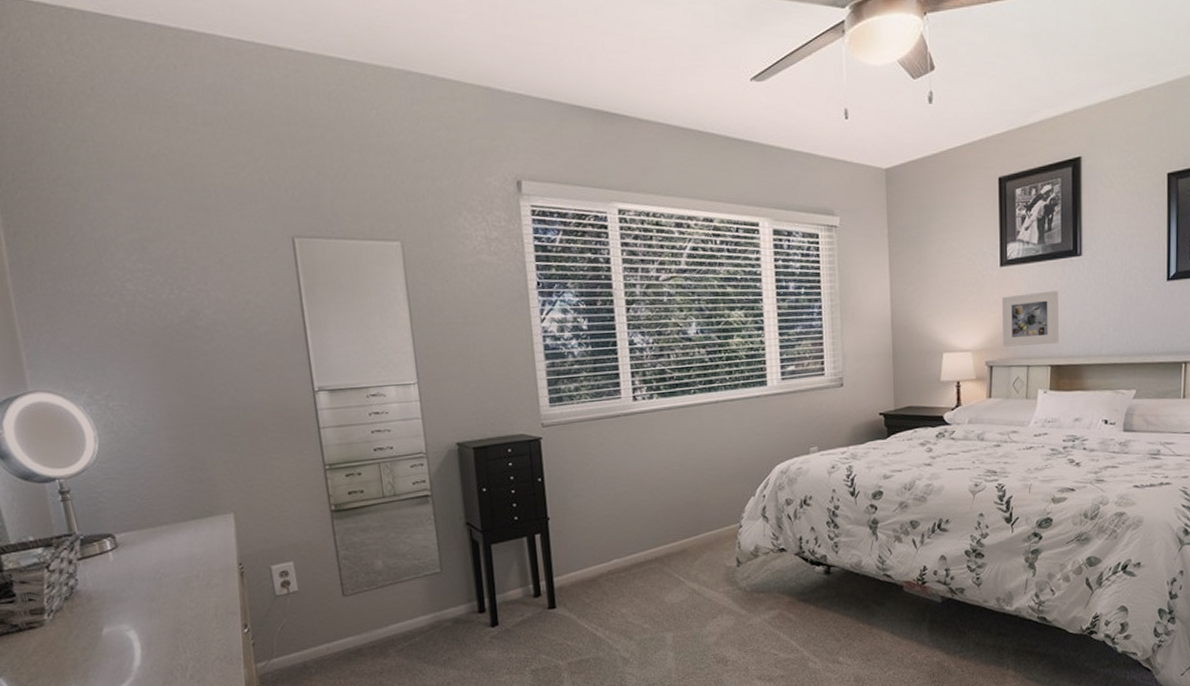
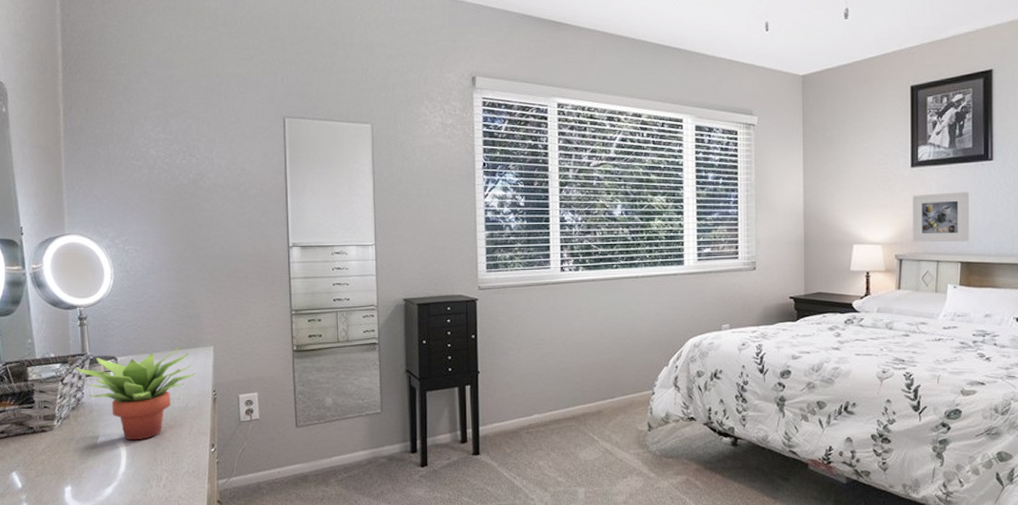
succulent plant: none [62,516,216,629] -> present [75,346,196,441]

